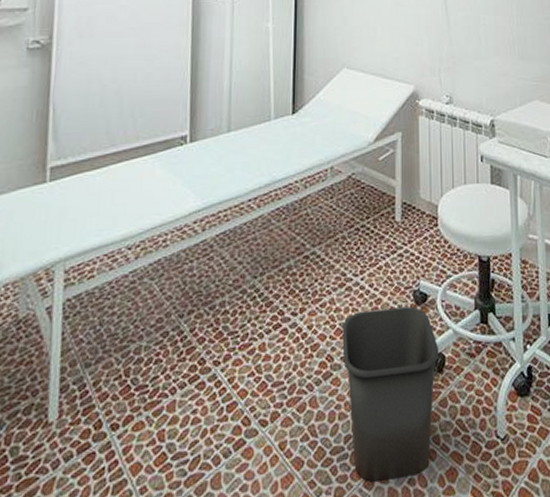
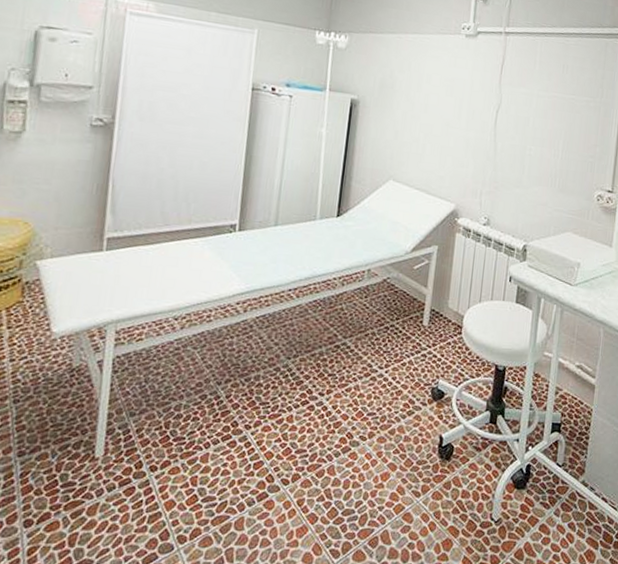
waste bin: present [342,306,440,483] -> none [361,399,450,542]

